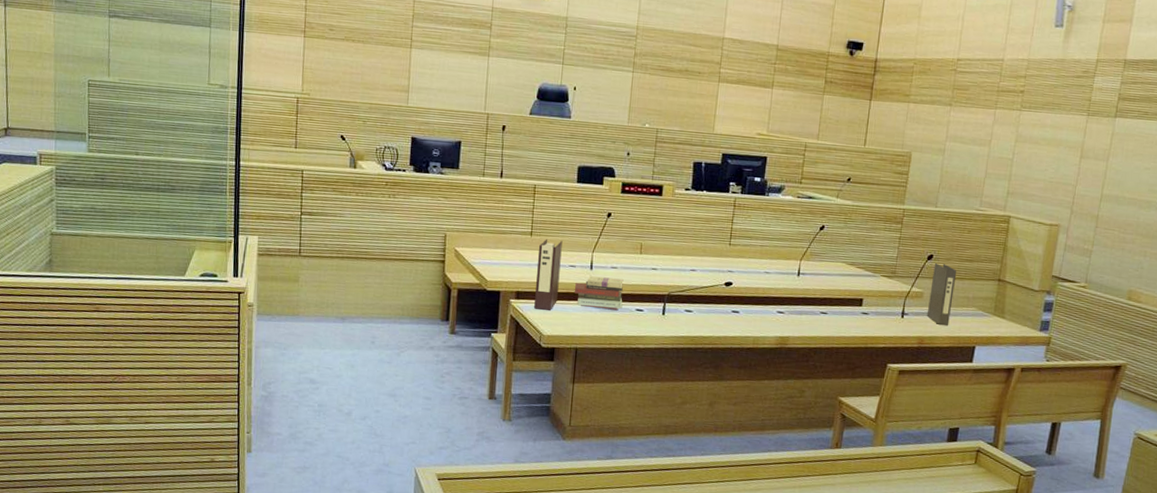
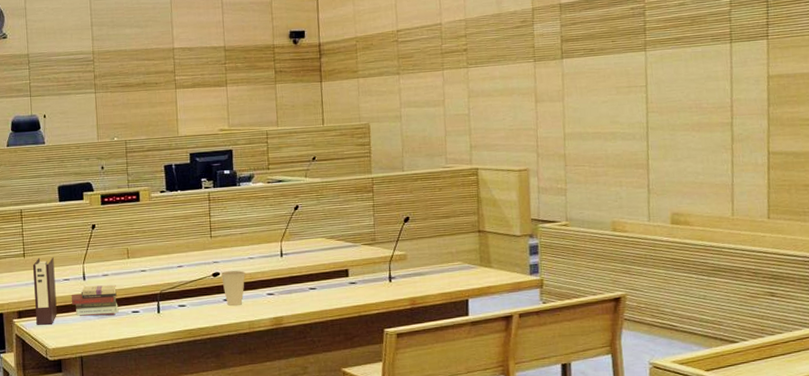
cup: none [733,282,759,320] -> present [221,270,246,307]
binder: present [926,263,957,326] -> none [412,224,438,284]

